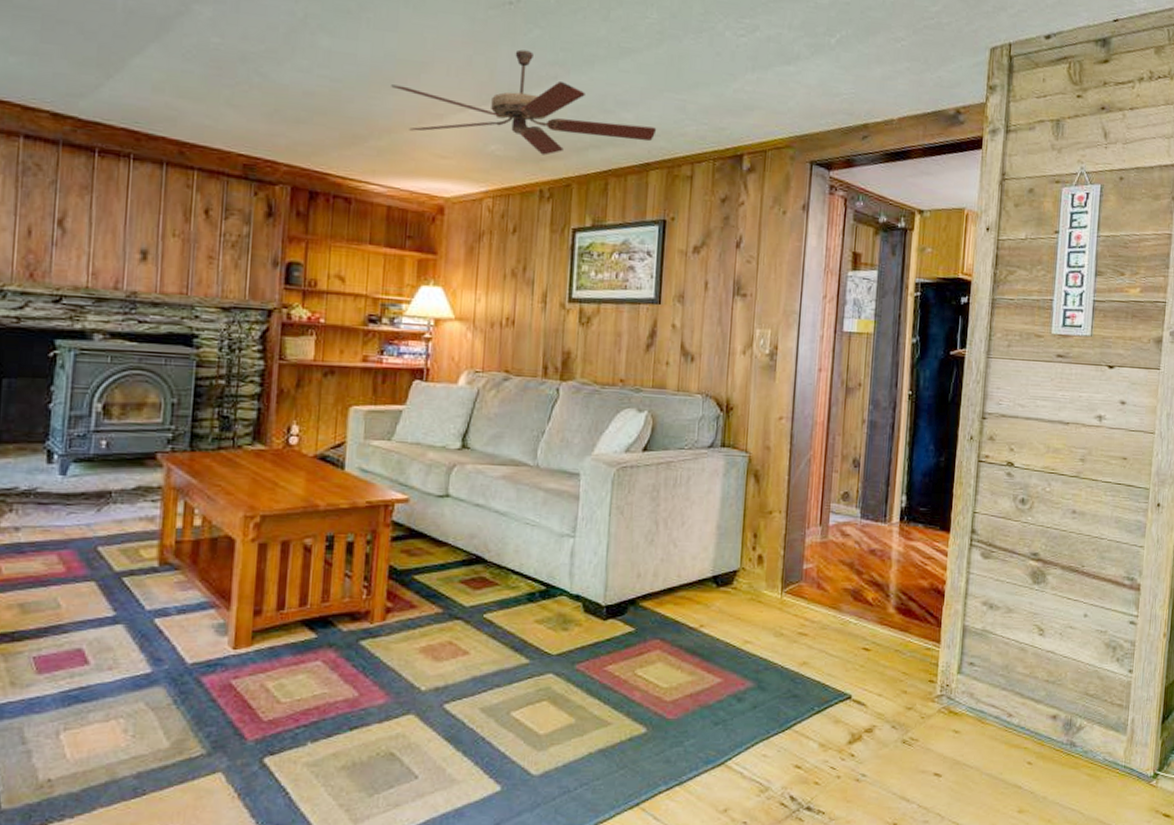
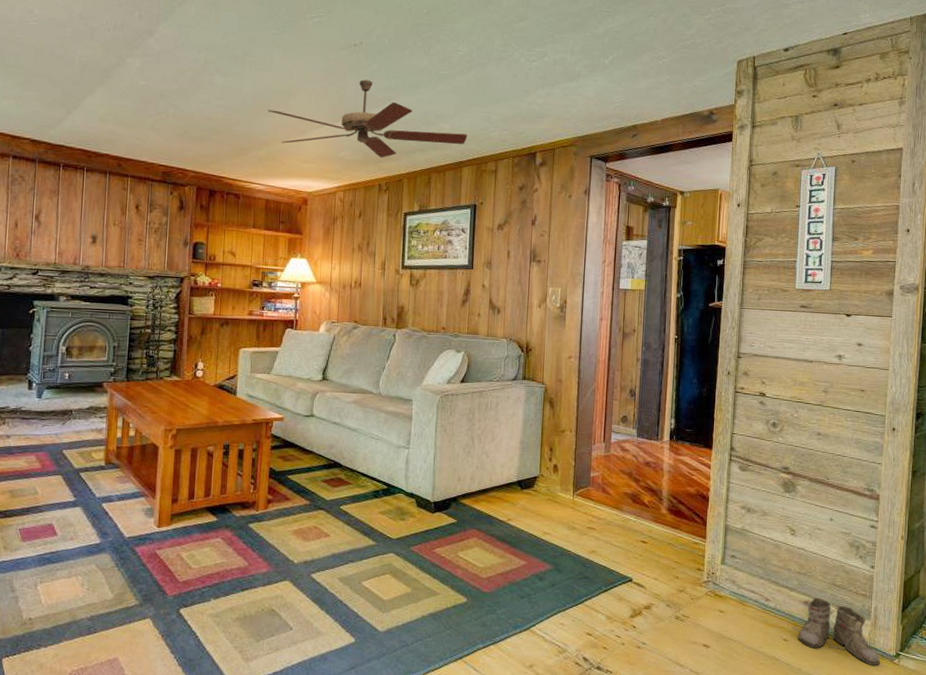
boots: none [1038,710,1136,789] -> present [792,597,880,665]

